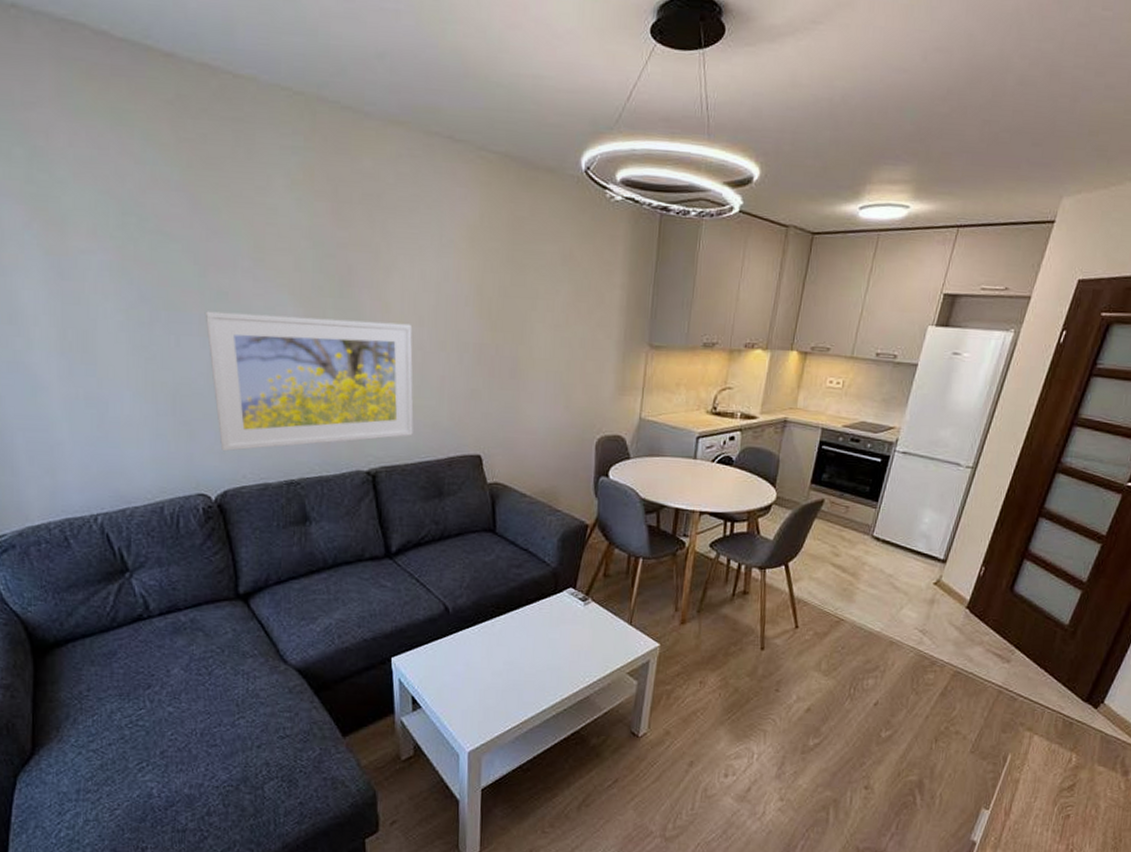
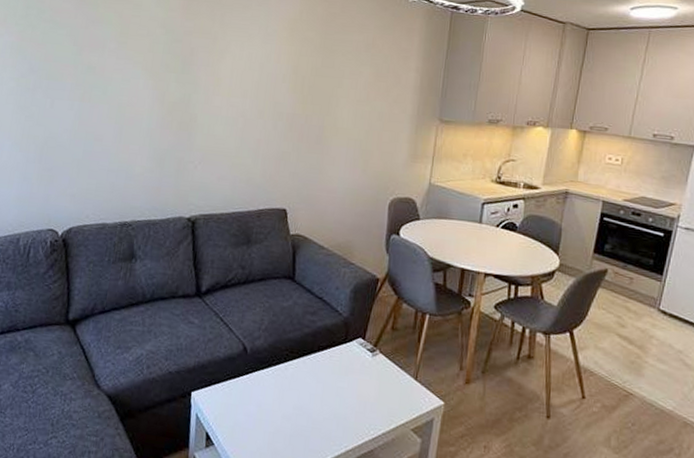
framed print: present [204,311,414,452] -> none [72,81,238,195]

